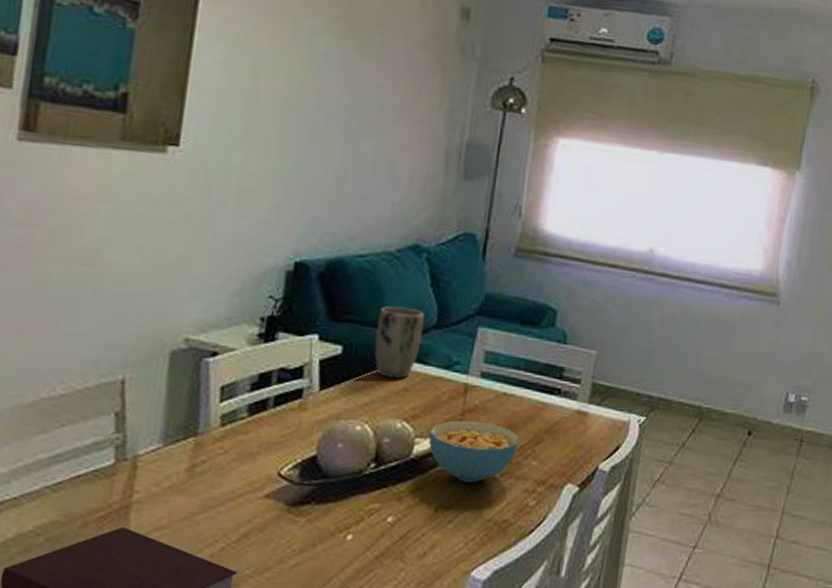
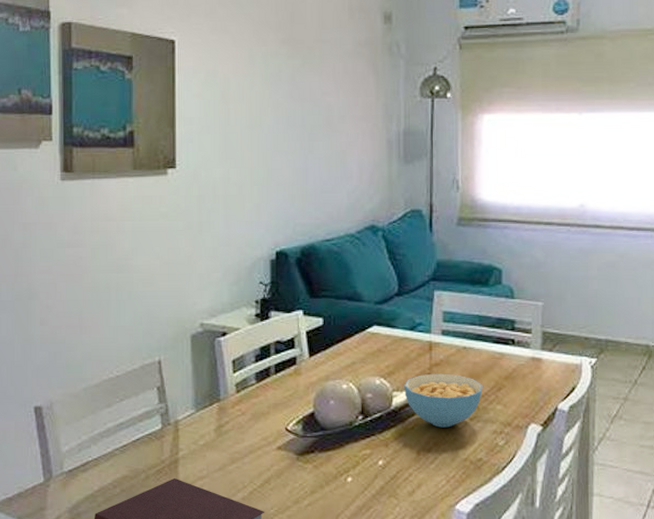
plant pot: present [374,305,425,379] -> none [348,280,387,343]

